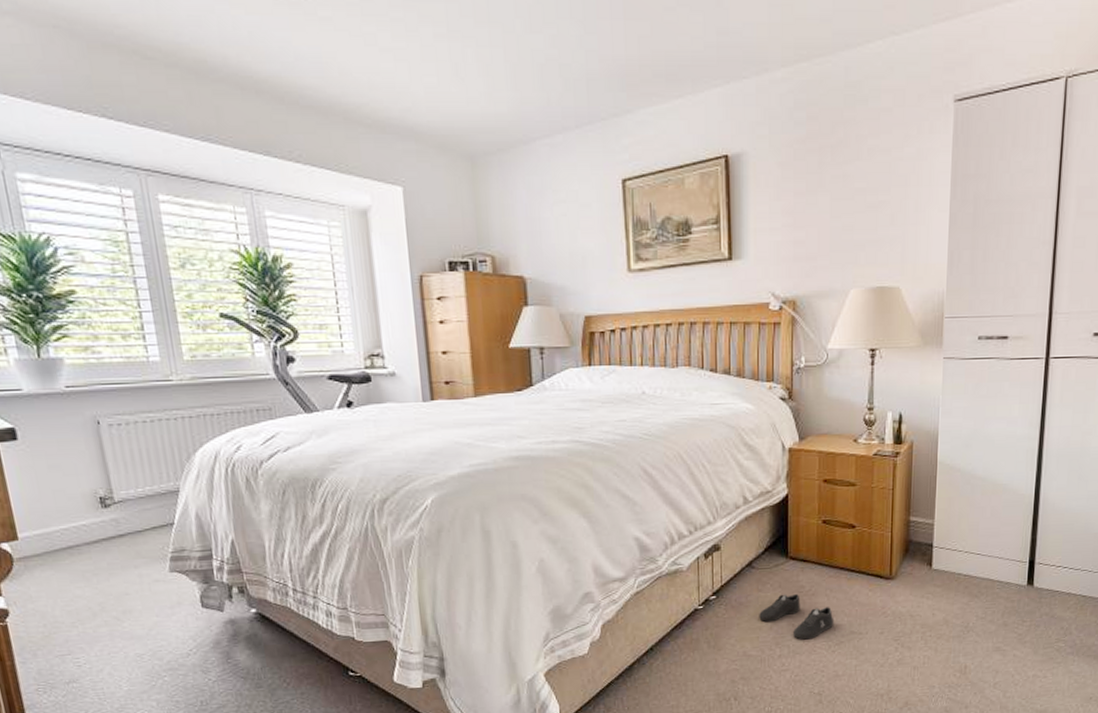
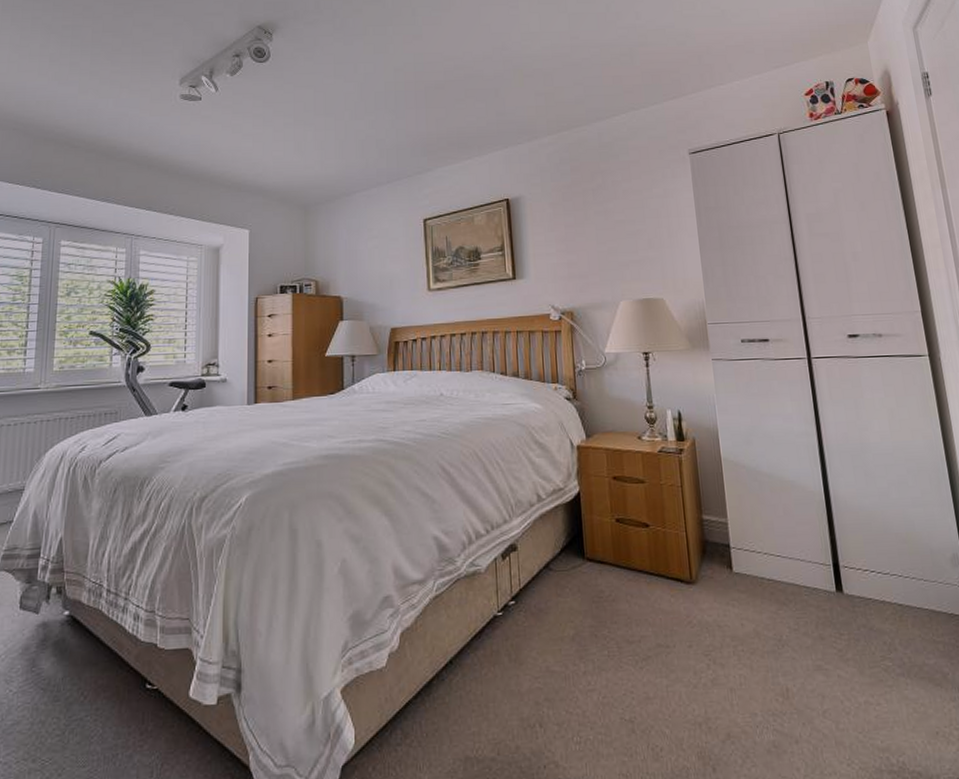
shoe: present [759,594,834,640] -> none [560,600,639,654]

